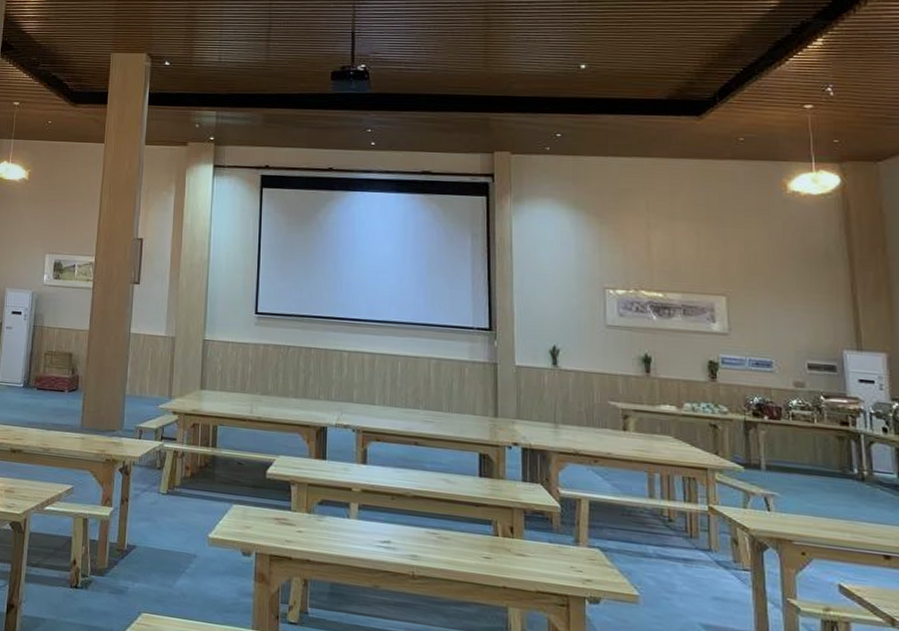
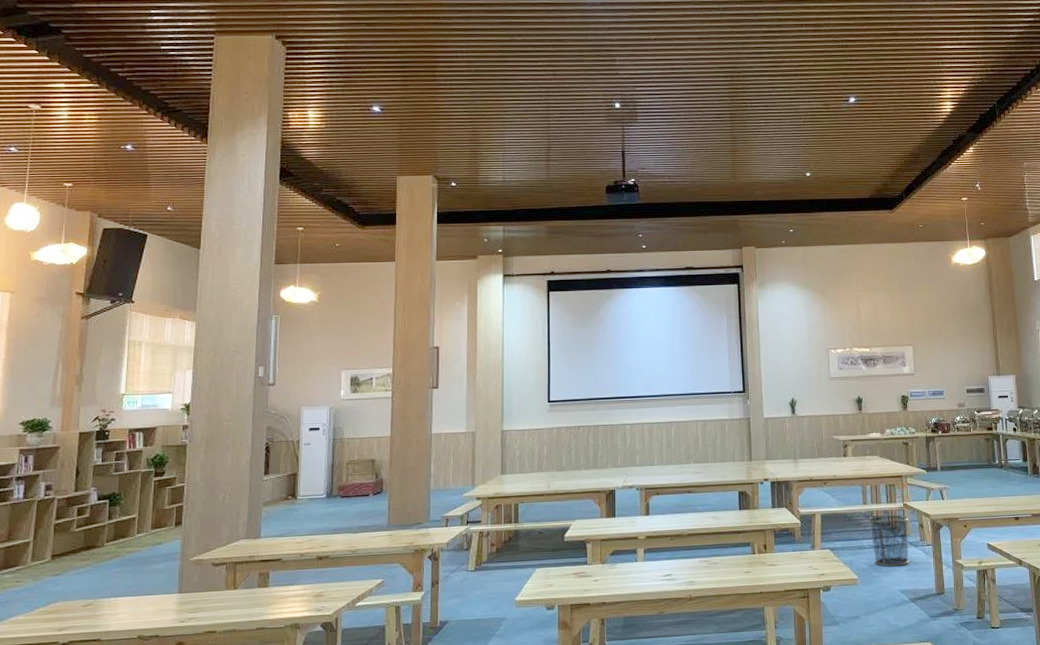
waste bin: none [657,516,716,591] -> present [869,515,910,567]

